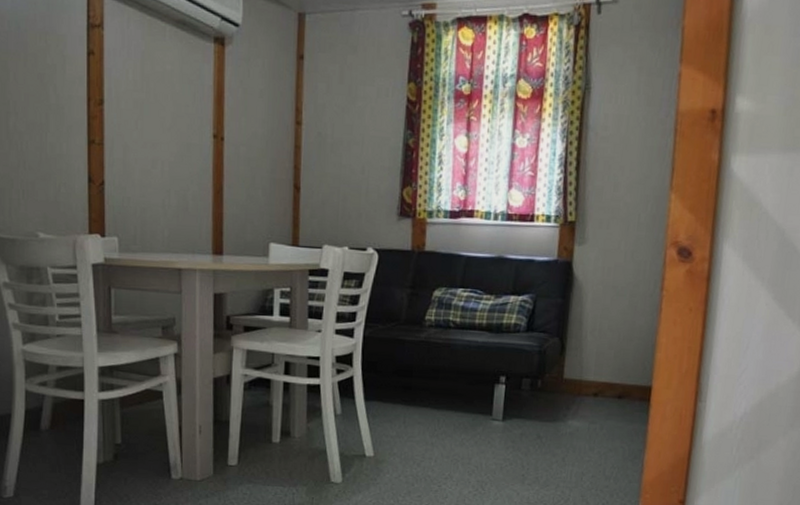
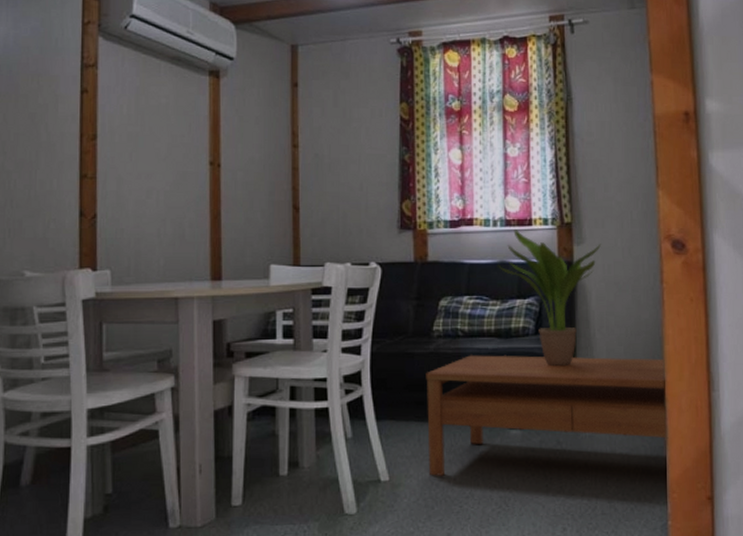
coffee table: none [411,346,655,457] -> present [426,355,669,476]
potted plant: none [494,225,605,365] -> present [497,230,602,367]

